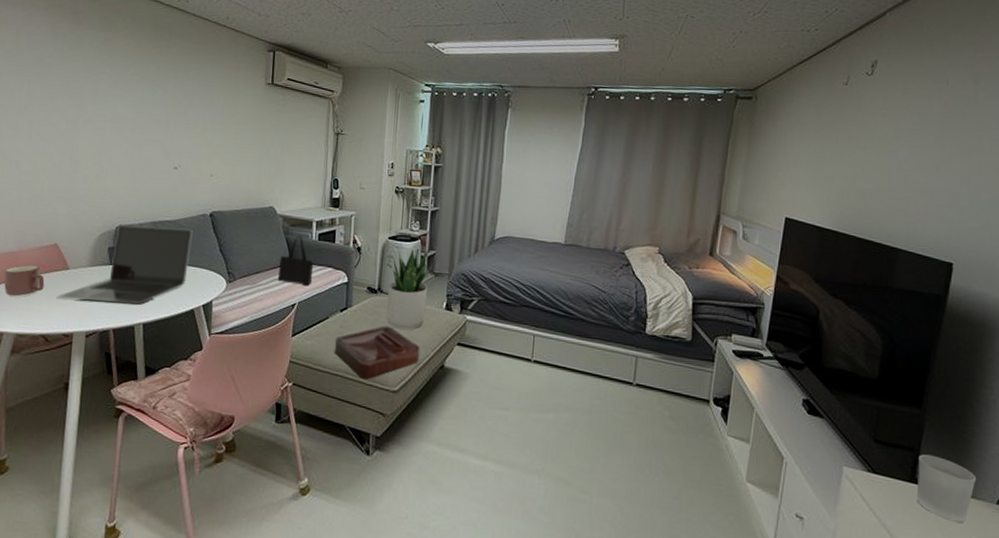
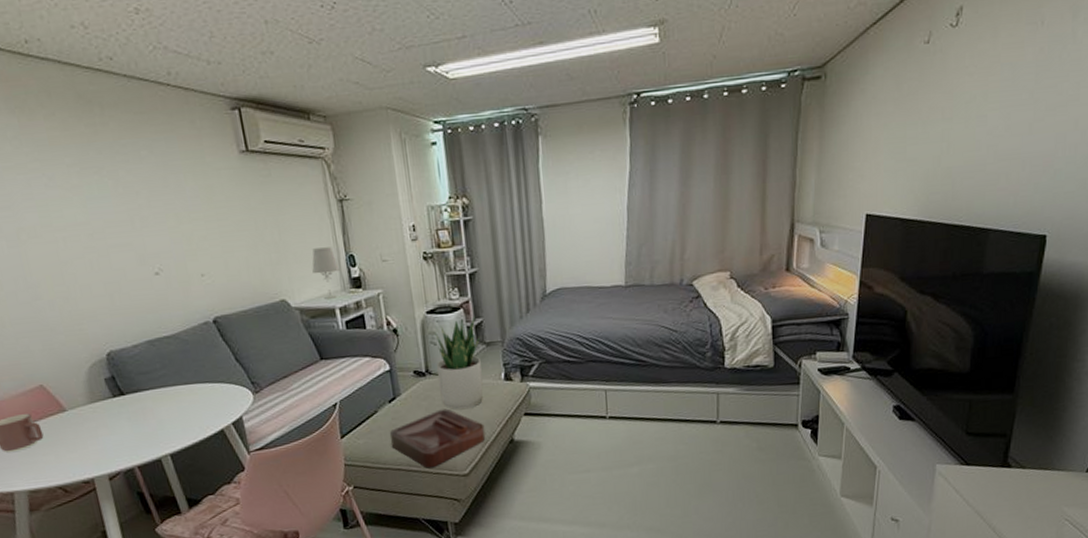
laptop: present [56,225,193,304] -> none [60,341,206,445]
tote bag: present [277,235,314,285] -> none [307,327,351,383]
table lamp: none [301,169,324,213] -> present [311,247,340,299]
candle holder: present [917,454,977,522] -> none [1009,437,1067,497]

